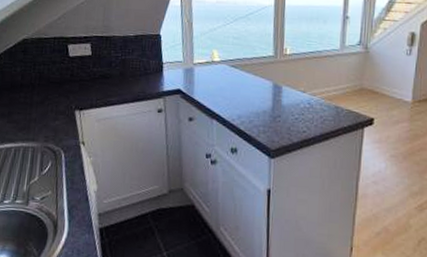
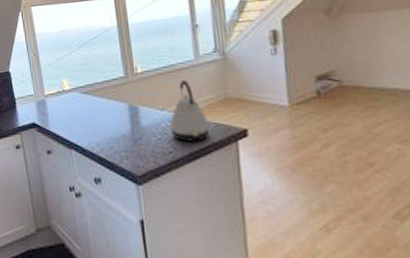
kettle: none [306,67,343,124] -> present [168,80,210,142]

